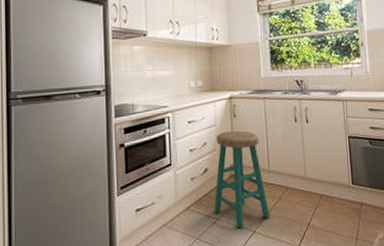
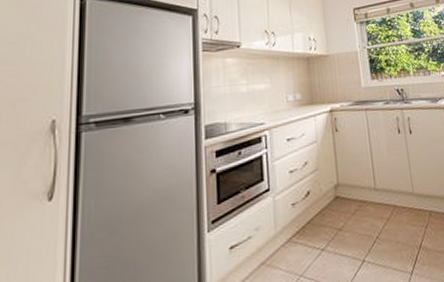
stool: present [214,130,270,229] -> none [317,146,379,259]

